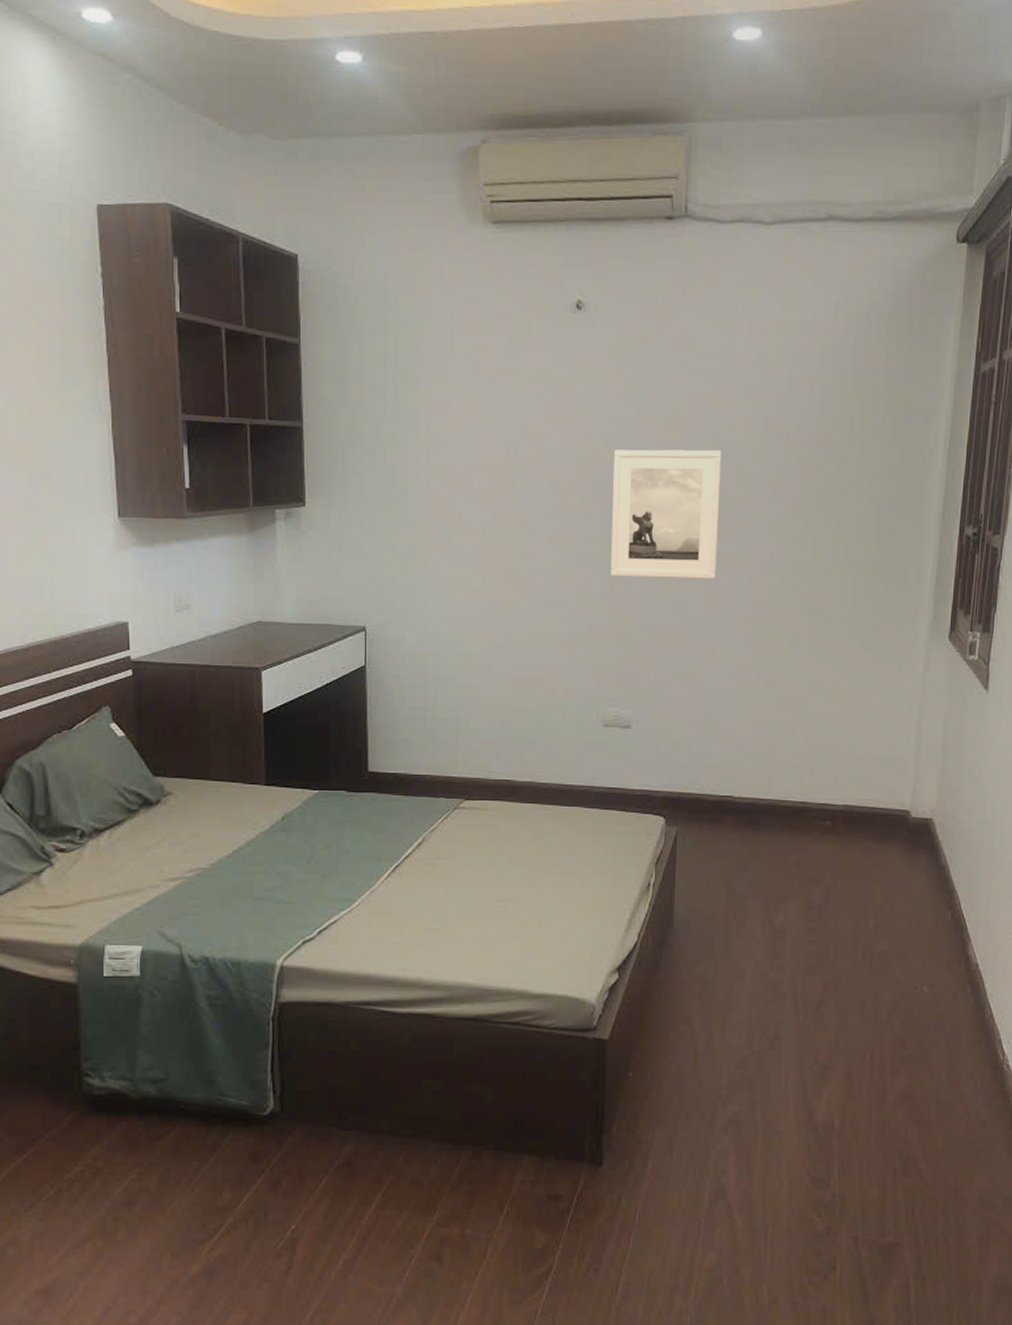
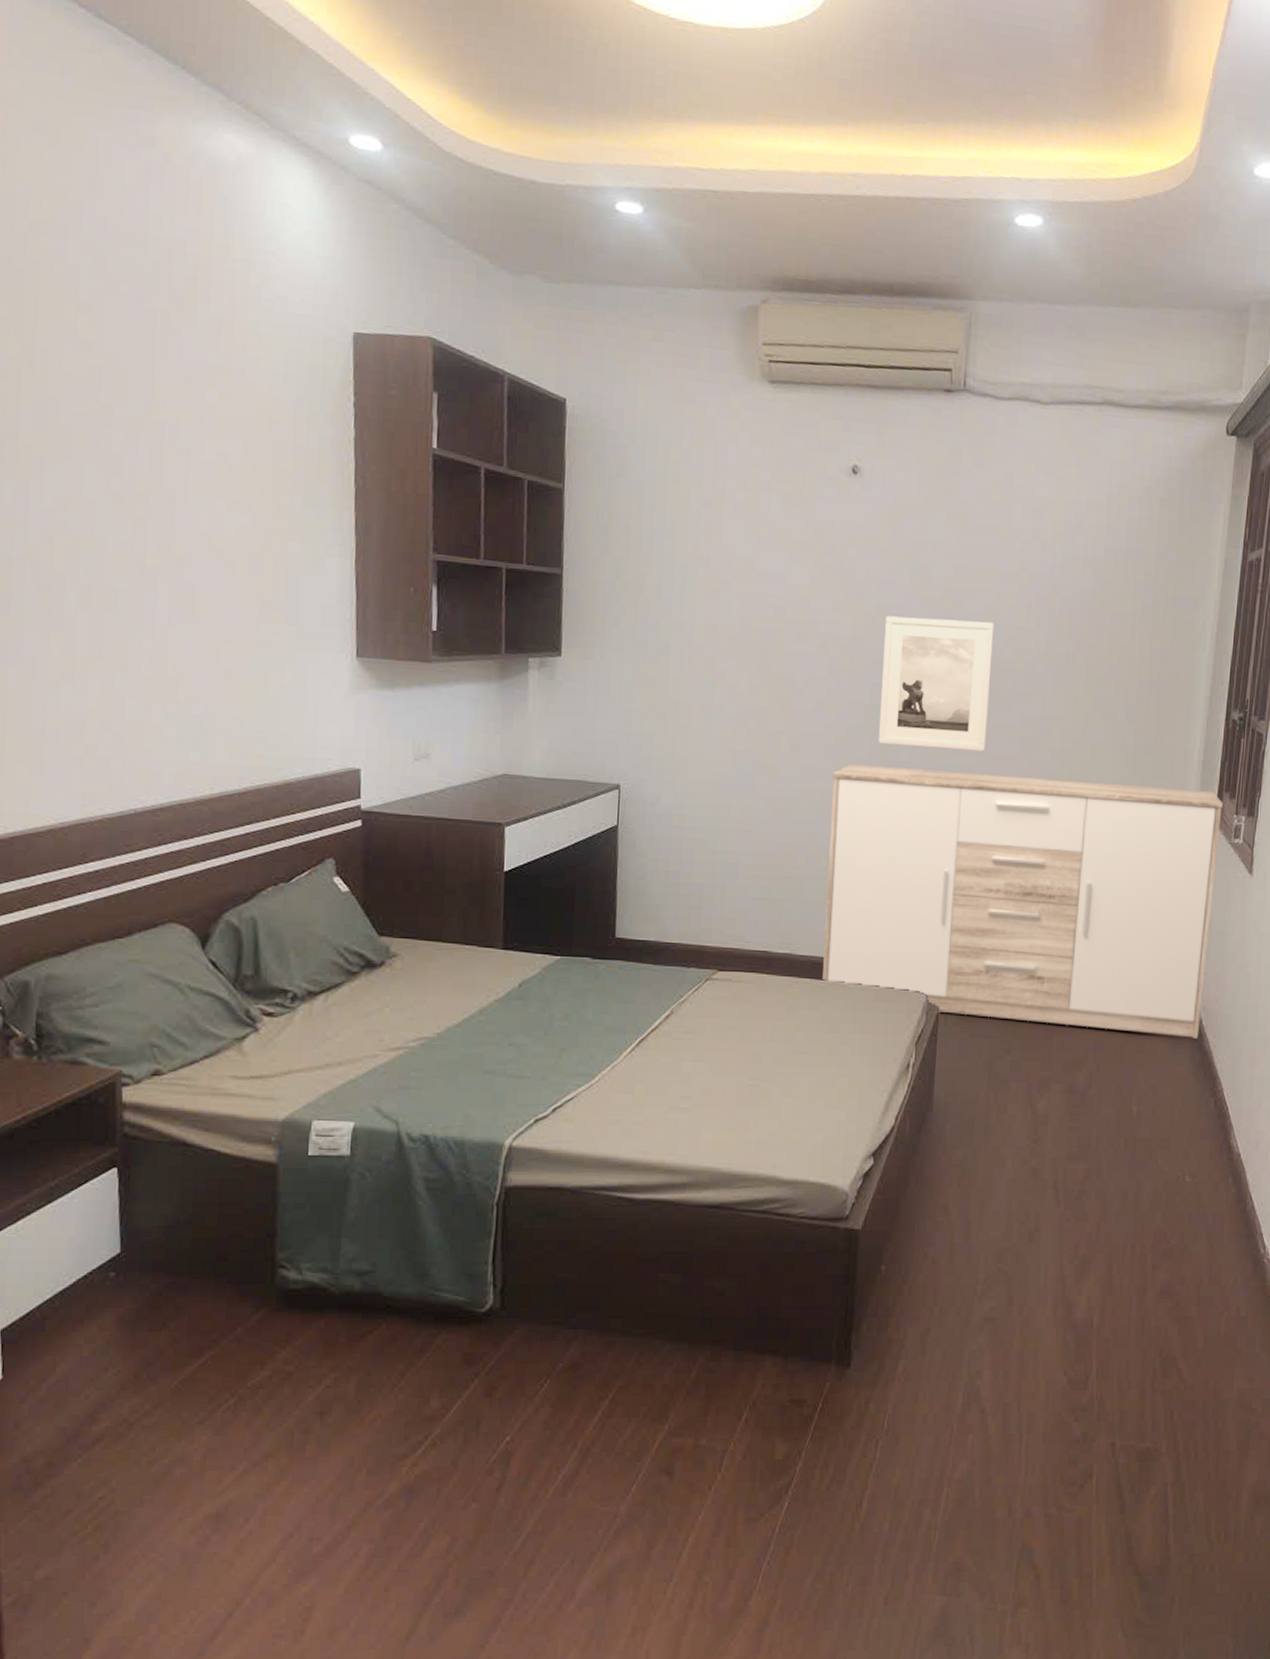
cabinet: none [564,596,957,853] -> present [822,763,1223,1038]

